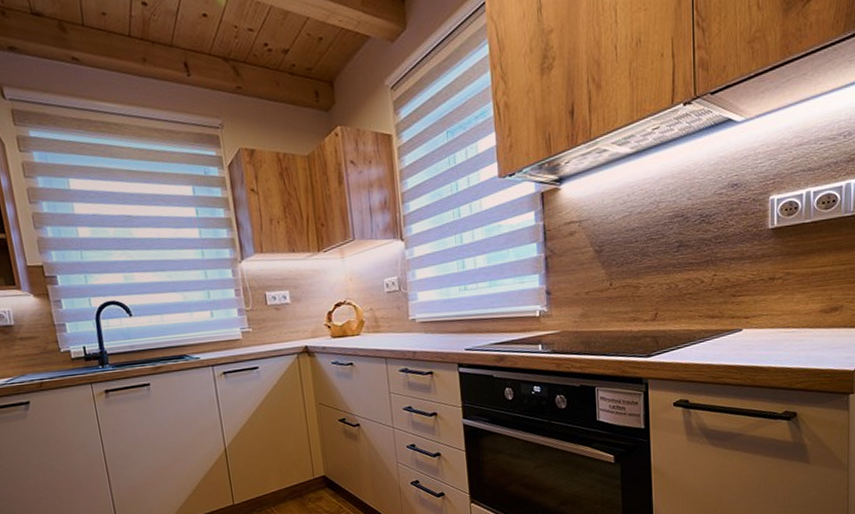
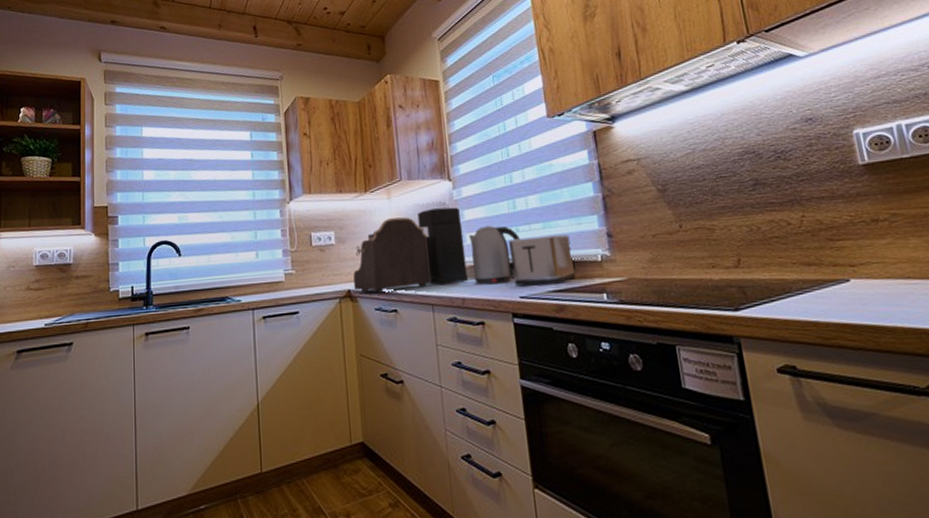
spice rack: none [310,276,386,349] -> present [353,217,432,293]
coffee maker: none [371,266,419,340] -> present [417,207,468,286]
kettle: none [420,284,467,339] -> present [469,225,520,285]
toaster: none [456,292,515,340] -> present [508,234,575,286]

